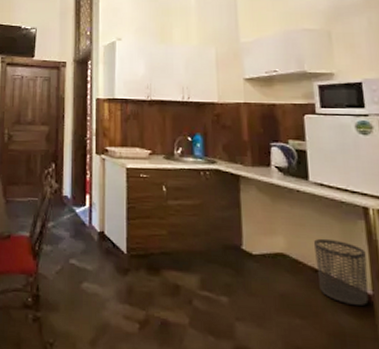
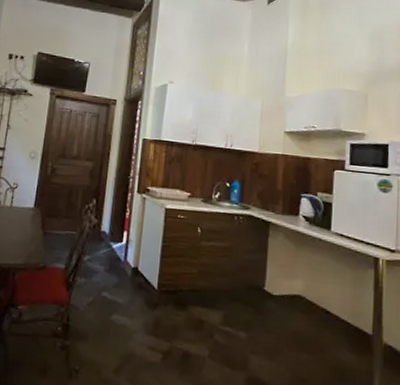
waste bin: present [314,238,369,307] -> none [327,283,371,345]

